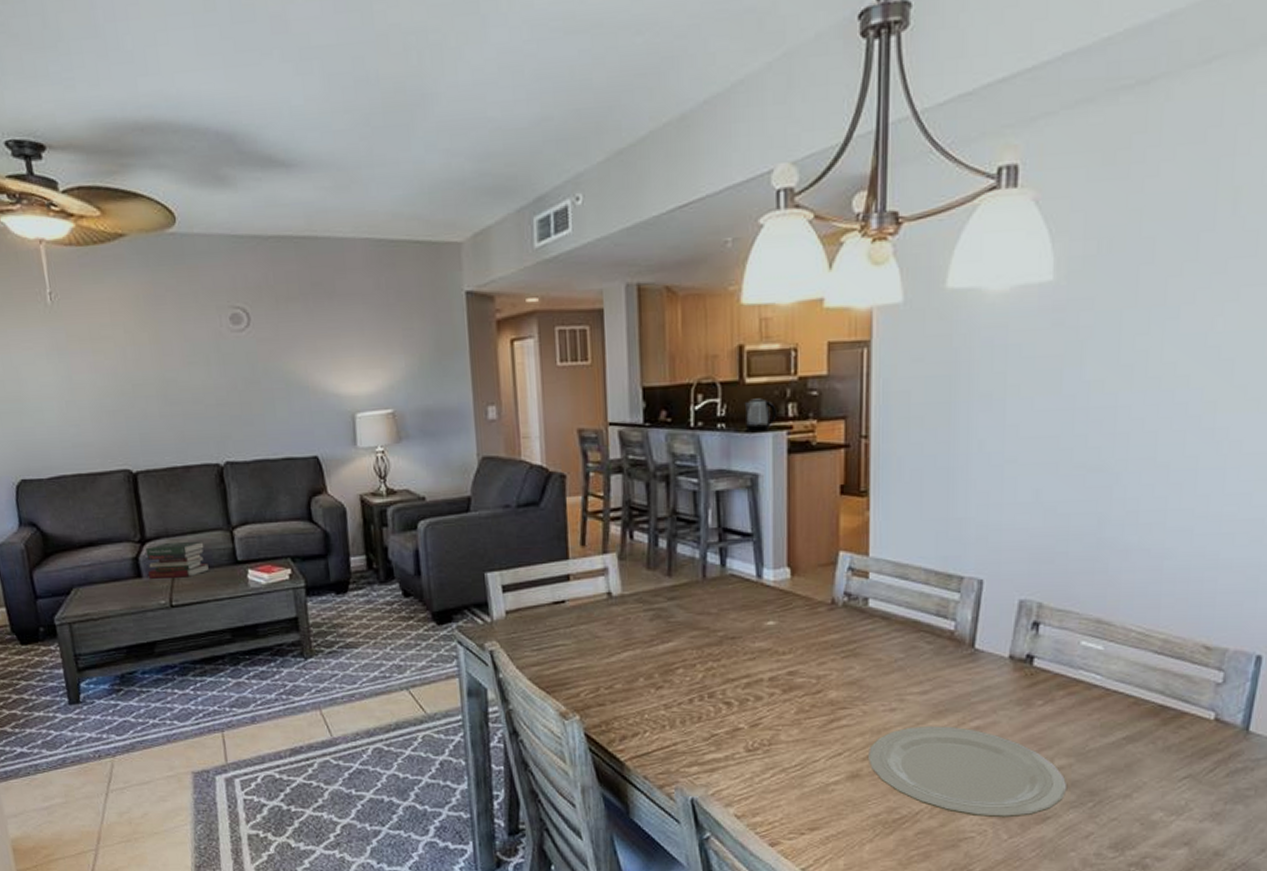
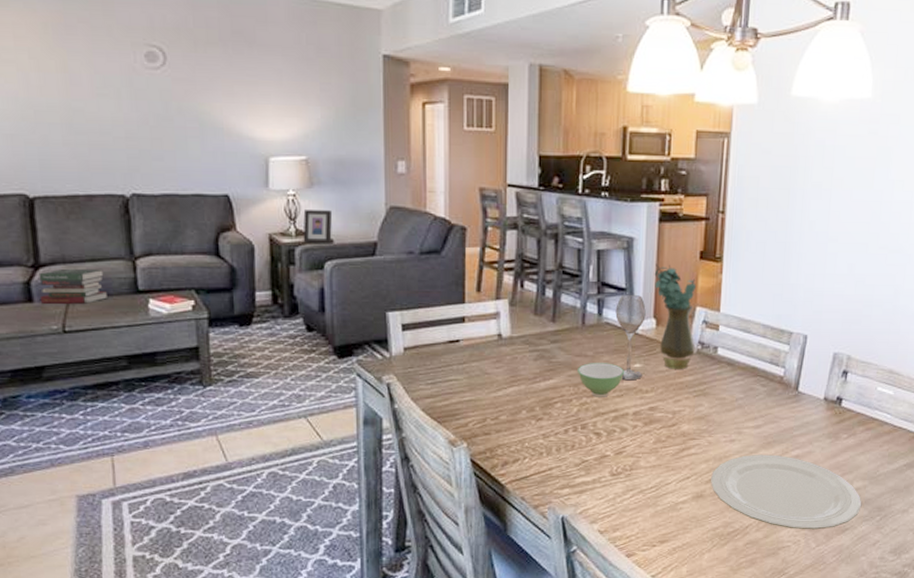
picture frame: none [393,465,424,502] -> present [303,210,333,243]
bowl: none [699,620,757,661] -> present [576,362,625,397]
wineglass: none [741,540,778,641] -> present [615,294,646,381]
kettle: present [744,398,777,433] -> none [625,173,652,202]
vase: none [785,503,840,626] -> present [654,264,696,369]

